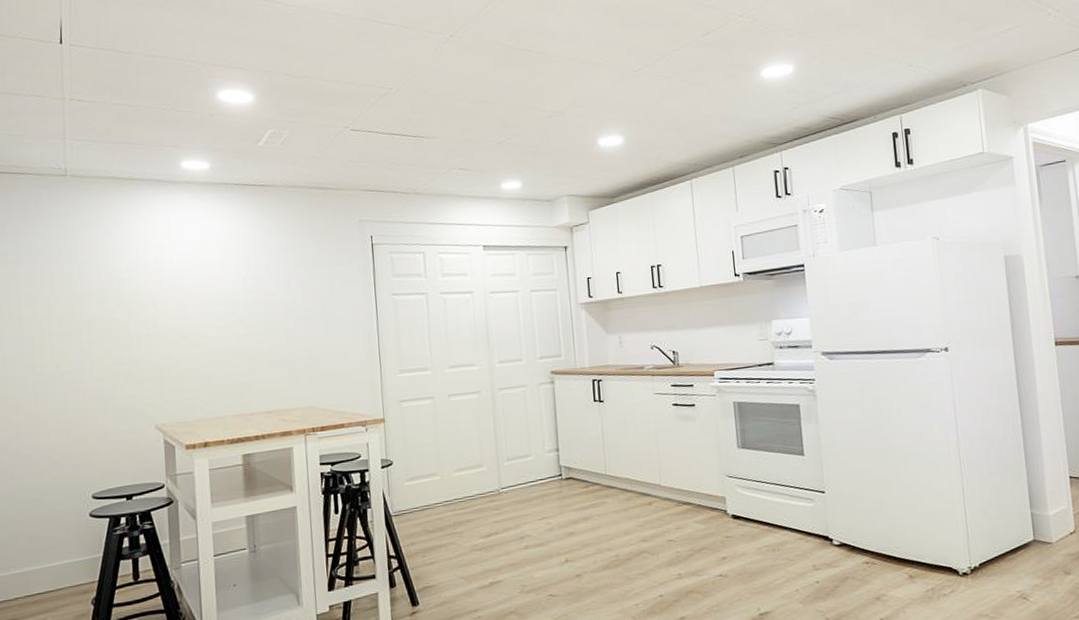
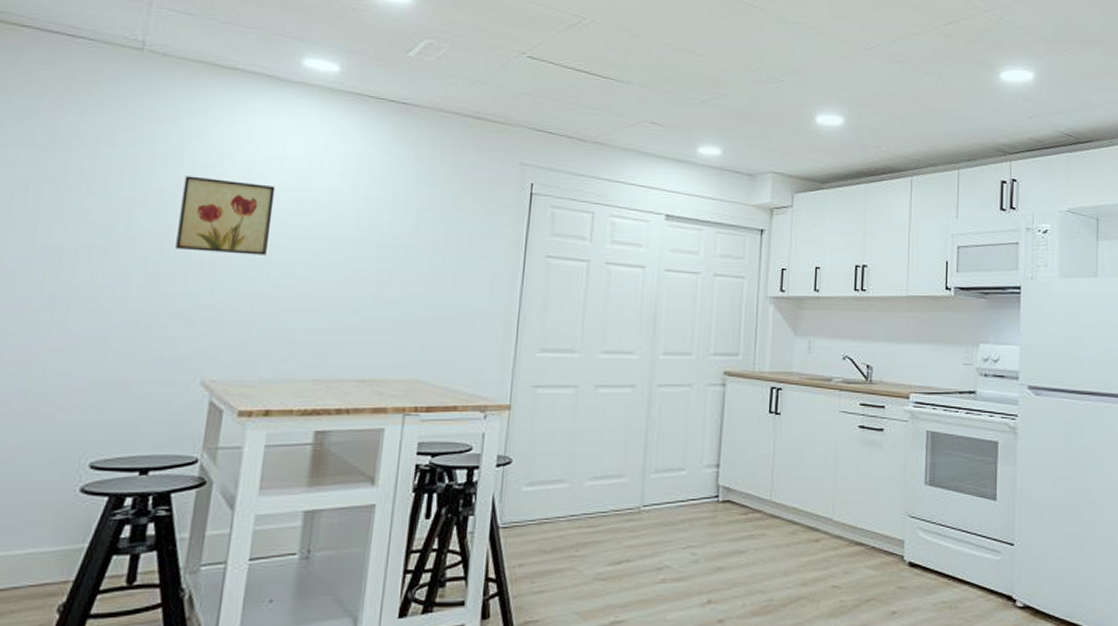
wall art: none [114,267,183,327] -> present [176,176,276,255]

